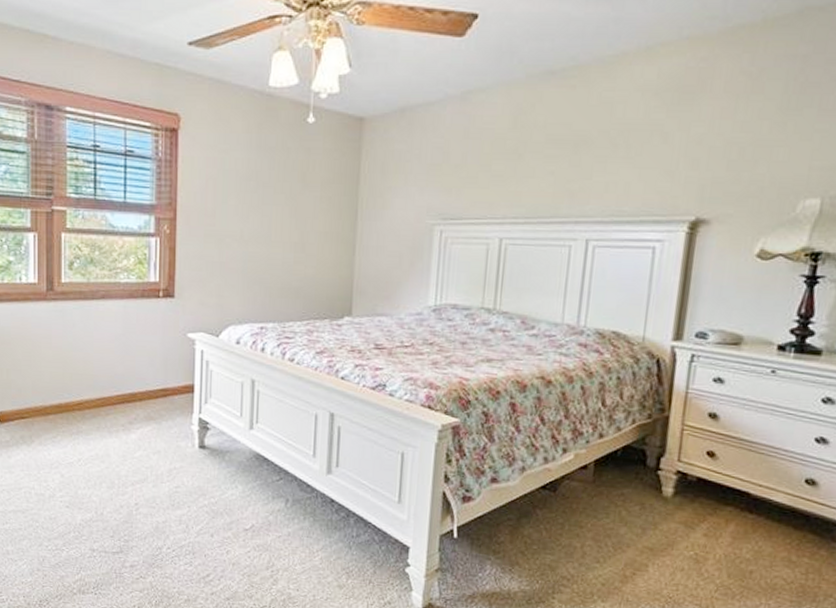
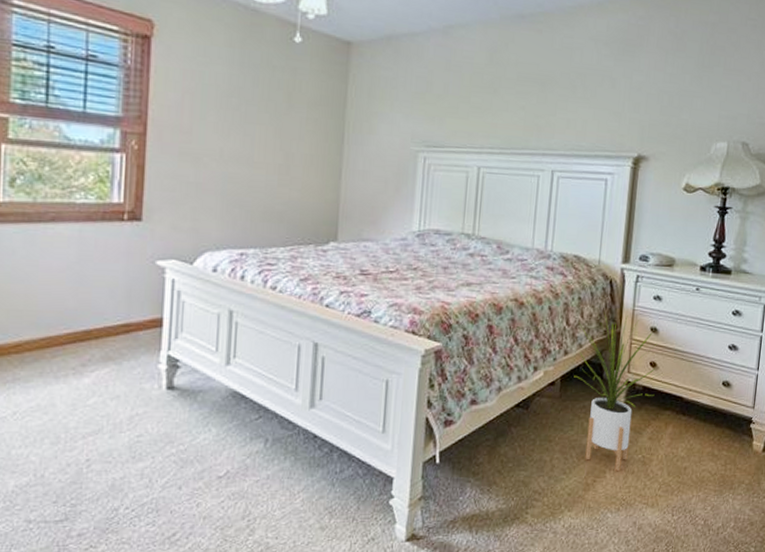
house plant: none [610,394,717,567] -> present [574,312,657,472]

